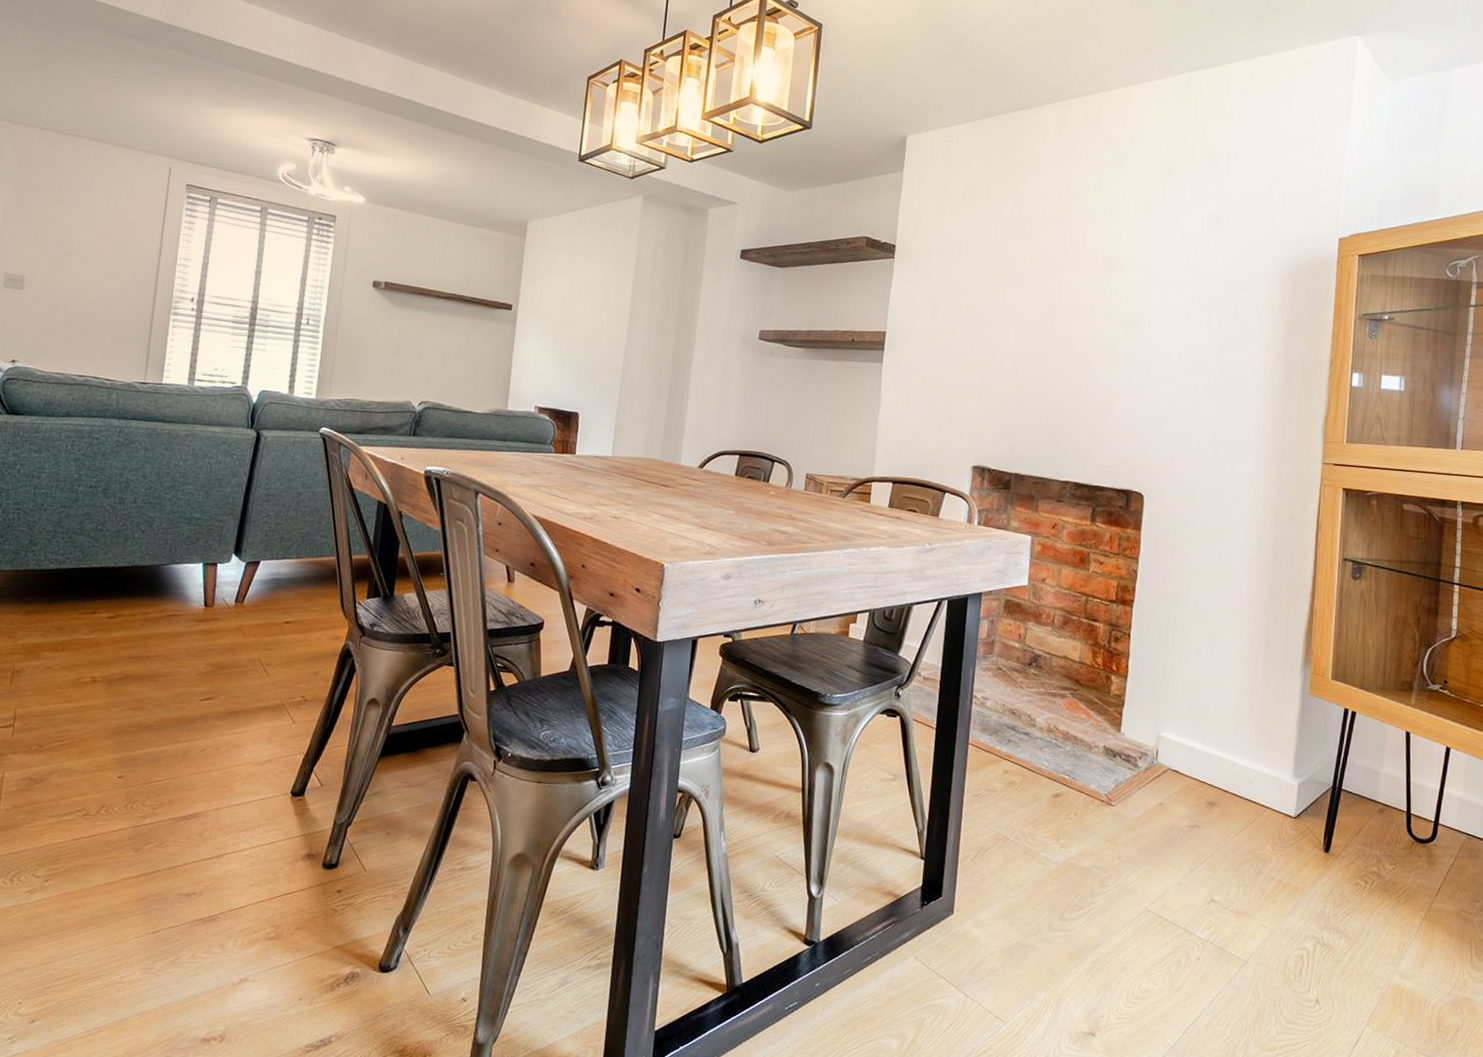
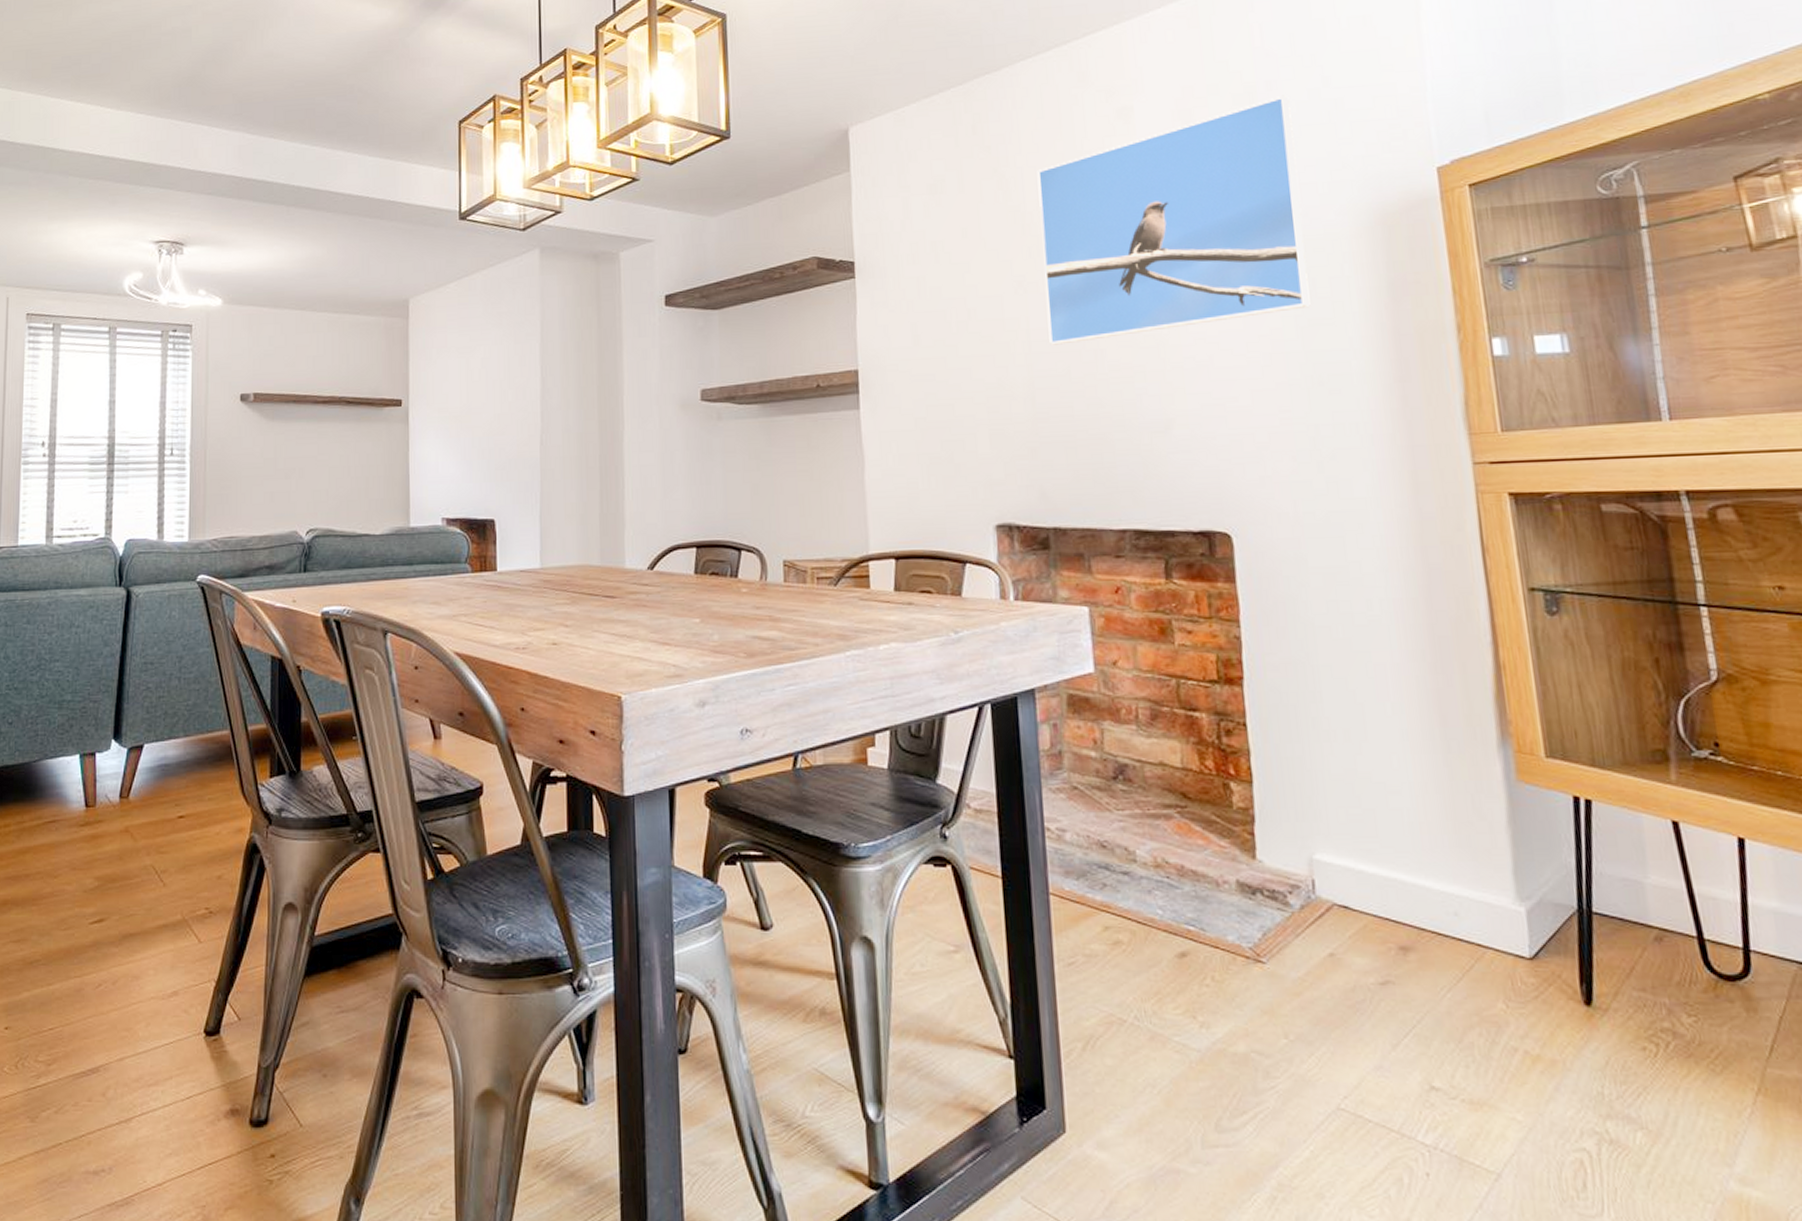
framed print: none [1035,165,1244,334] -> present [1037,96,1311,345]

